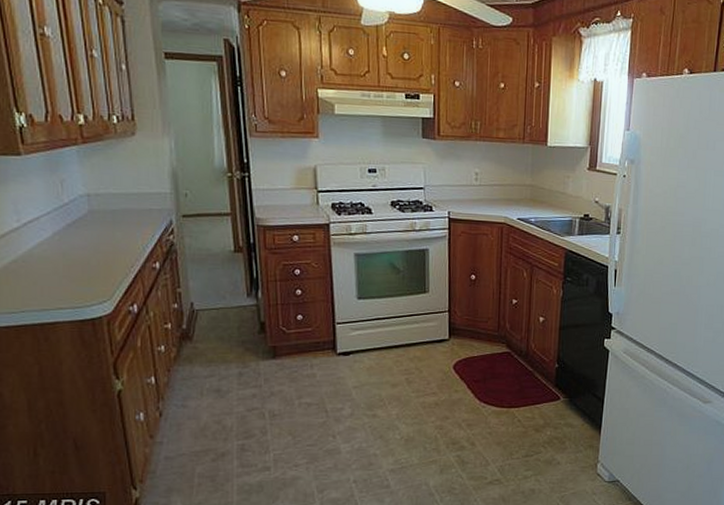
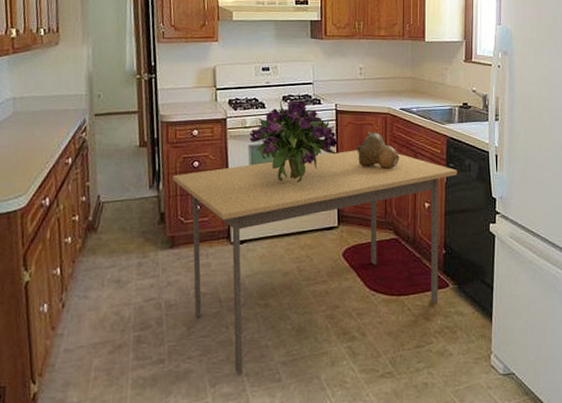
dining table: none [272,261,574,481] -> present [173,150,457,374]
bouquet: none [355,205,452,294] -> present [249,100,340,183]
decorative bowl: none [470,242,515,281] -> present [357,132,400,169]

